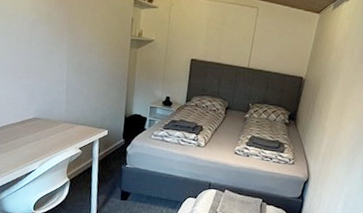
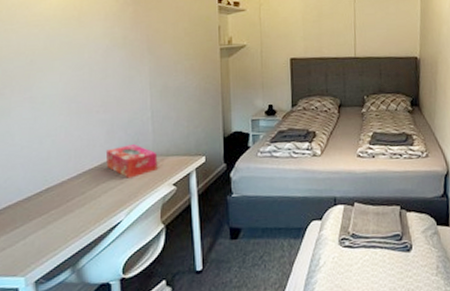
tissue box: none [26,109,69,137] -> present [105,143,158,179]

